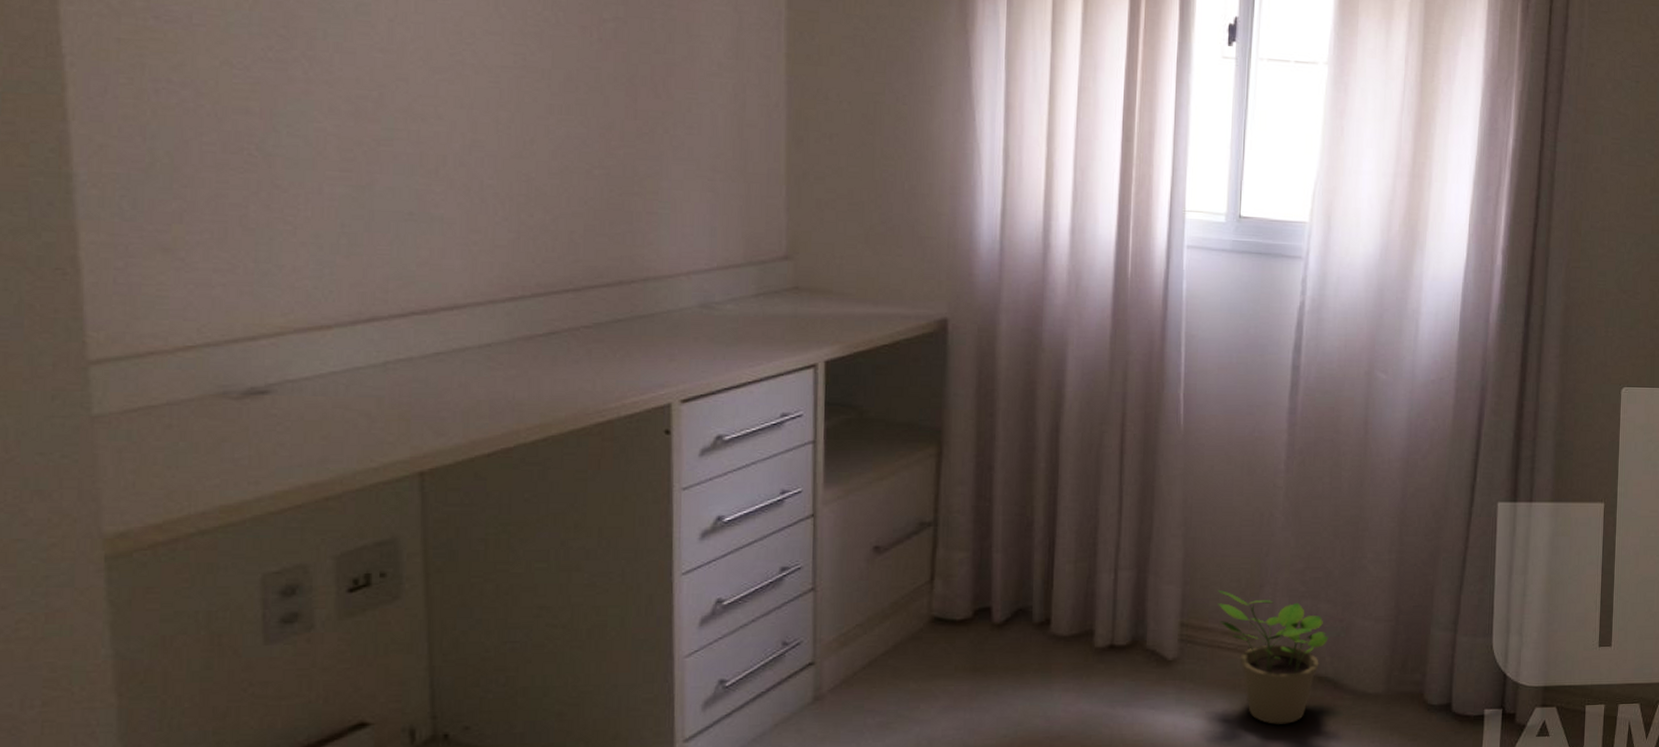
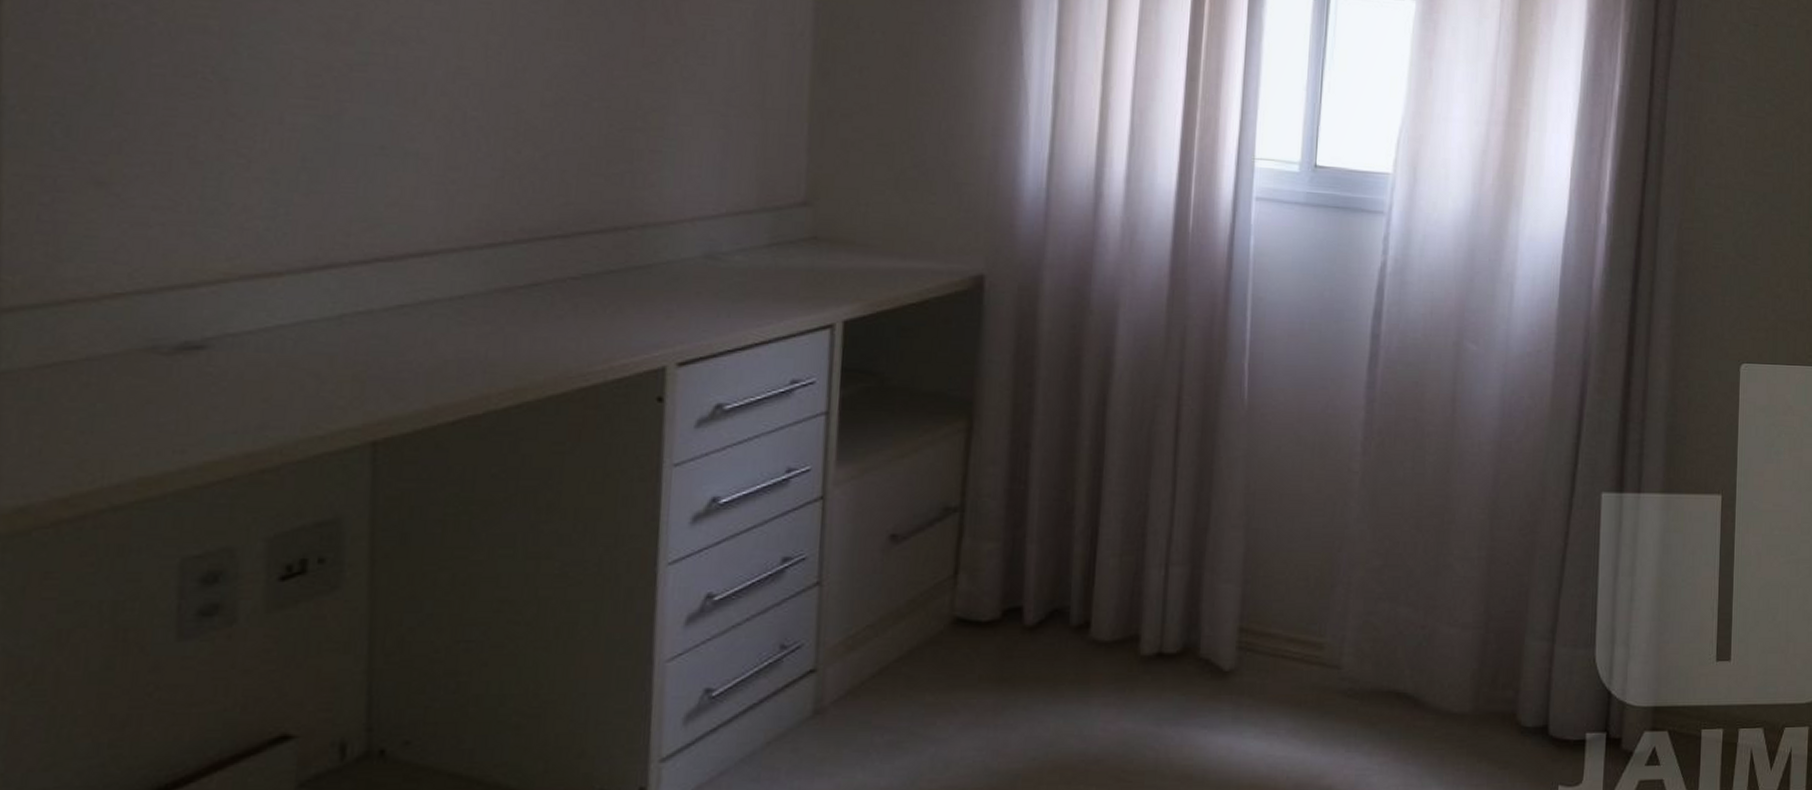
potted plant: present [1217,589,1329,724] -> none [1282,589,1408,748]

